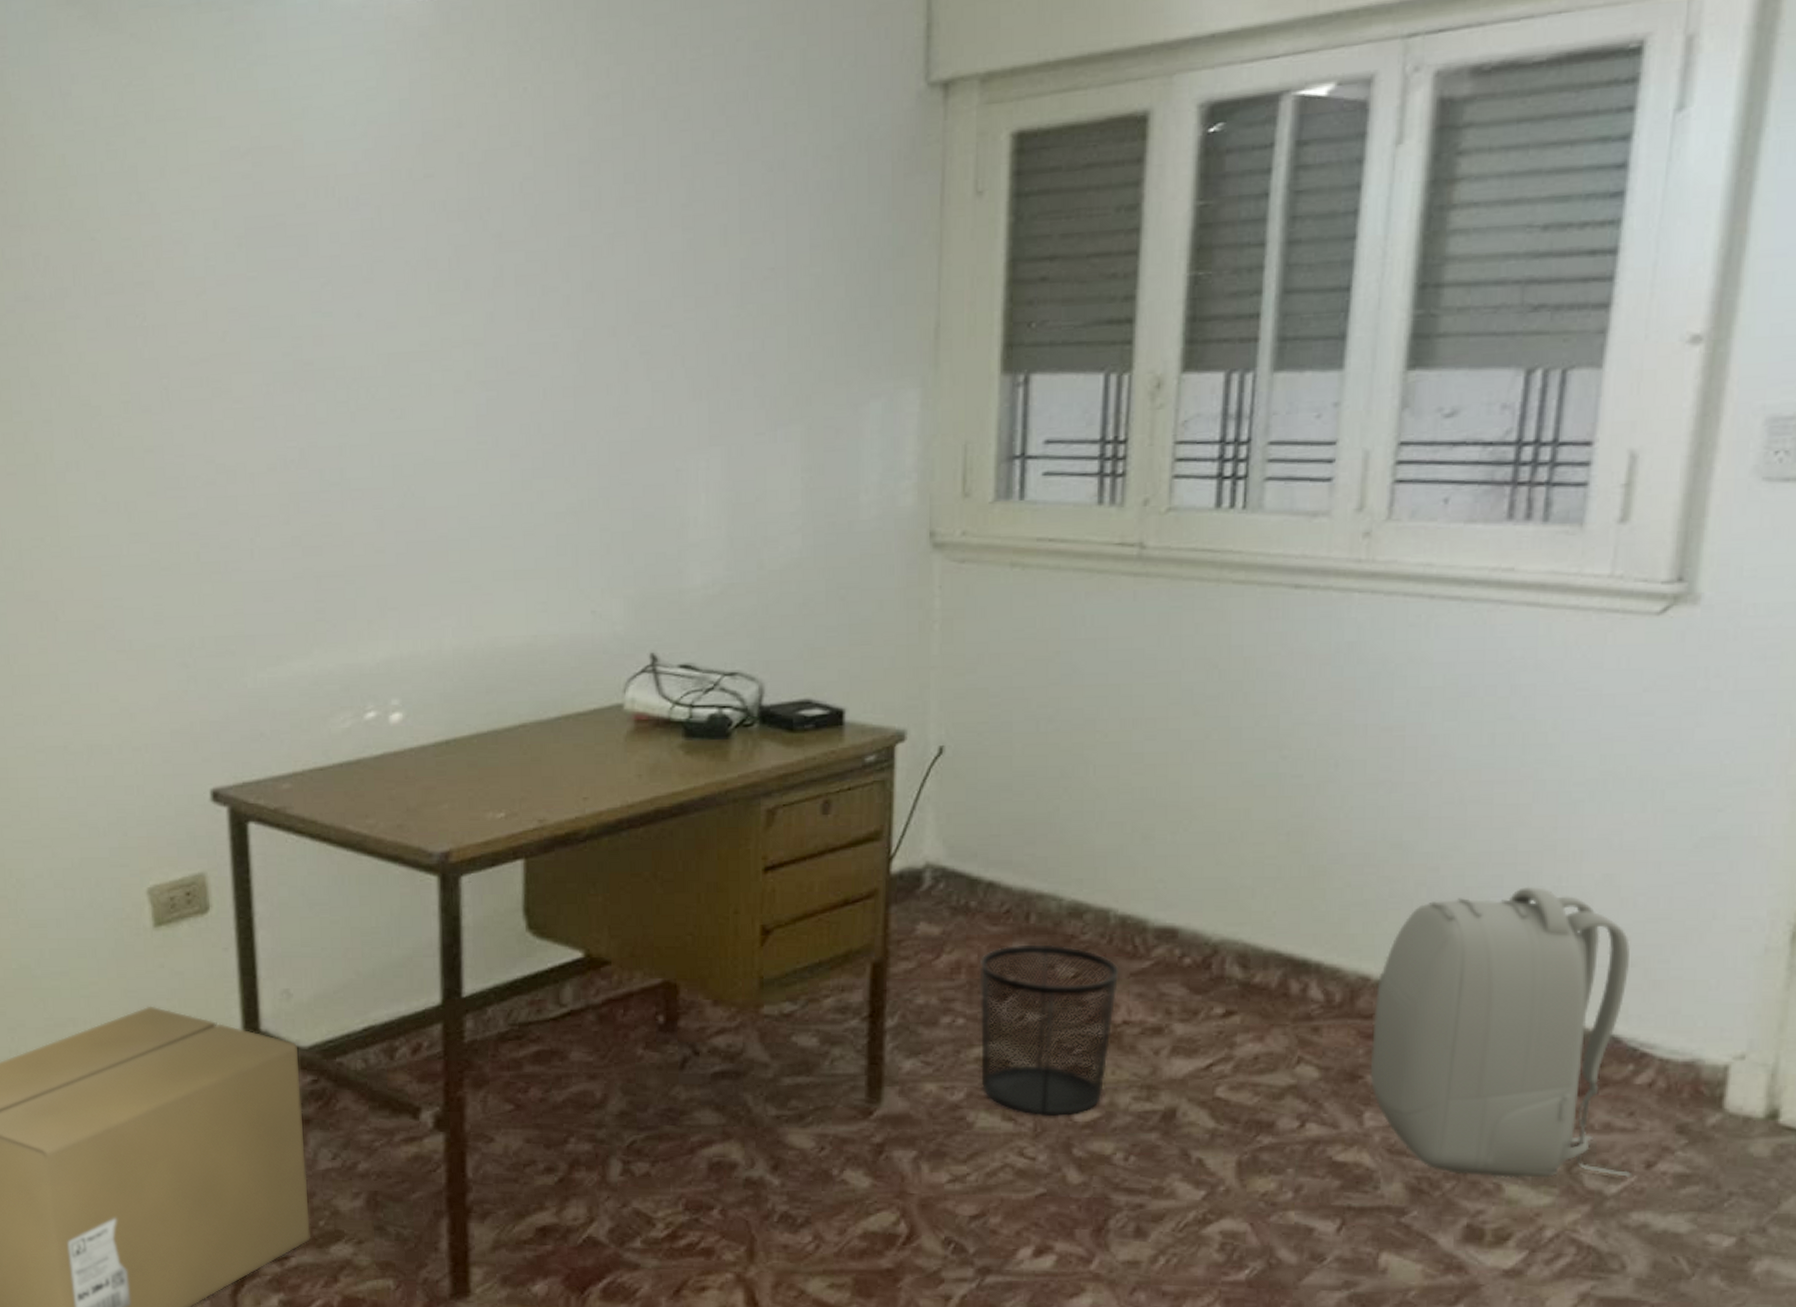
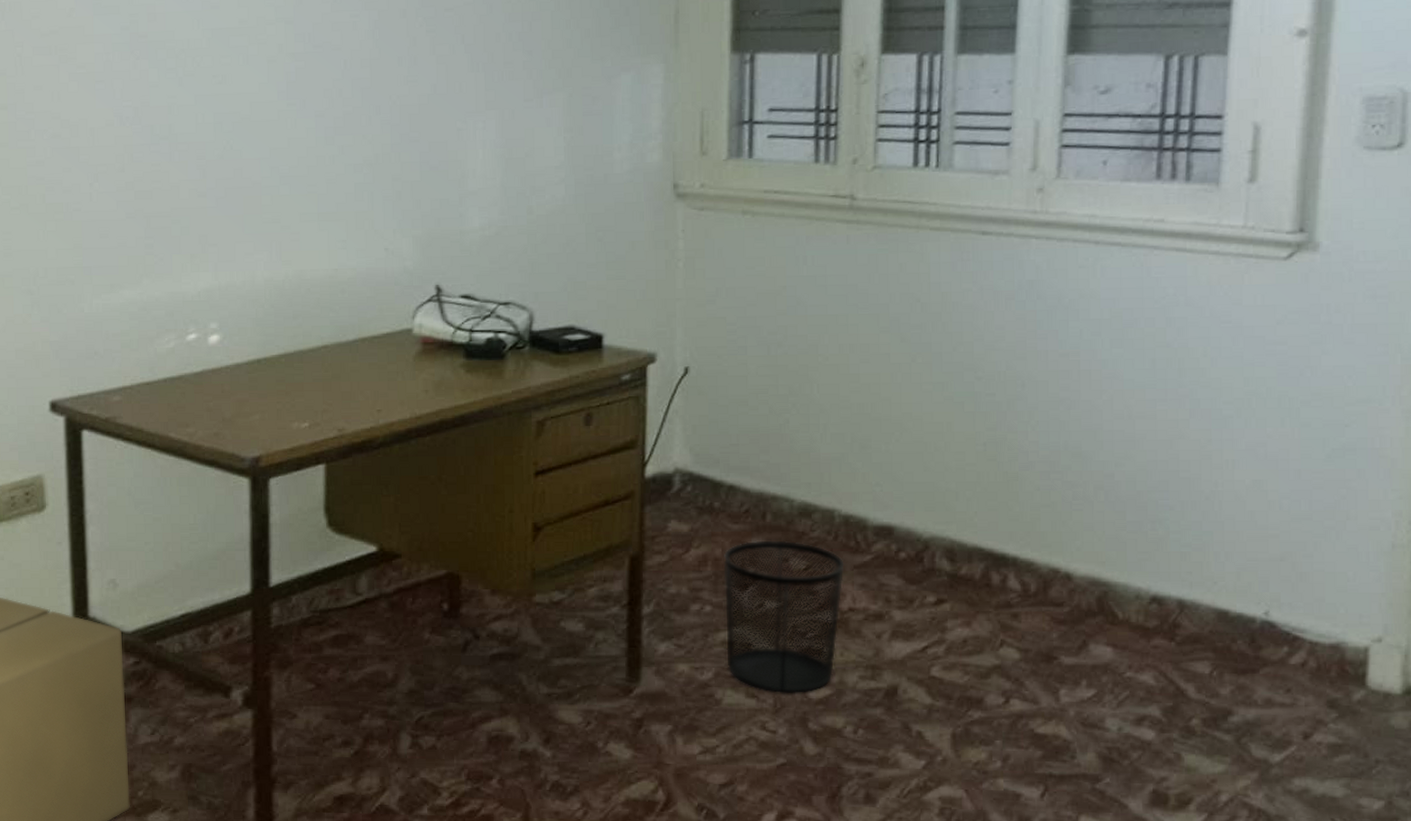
backpack: present [1370,886,1633,1178] -> none [1063,490,1293,748]

